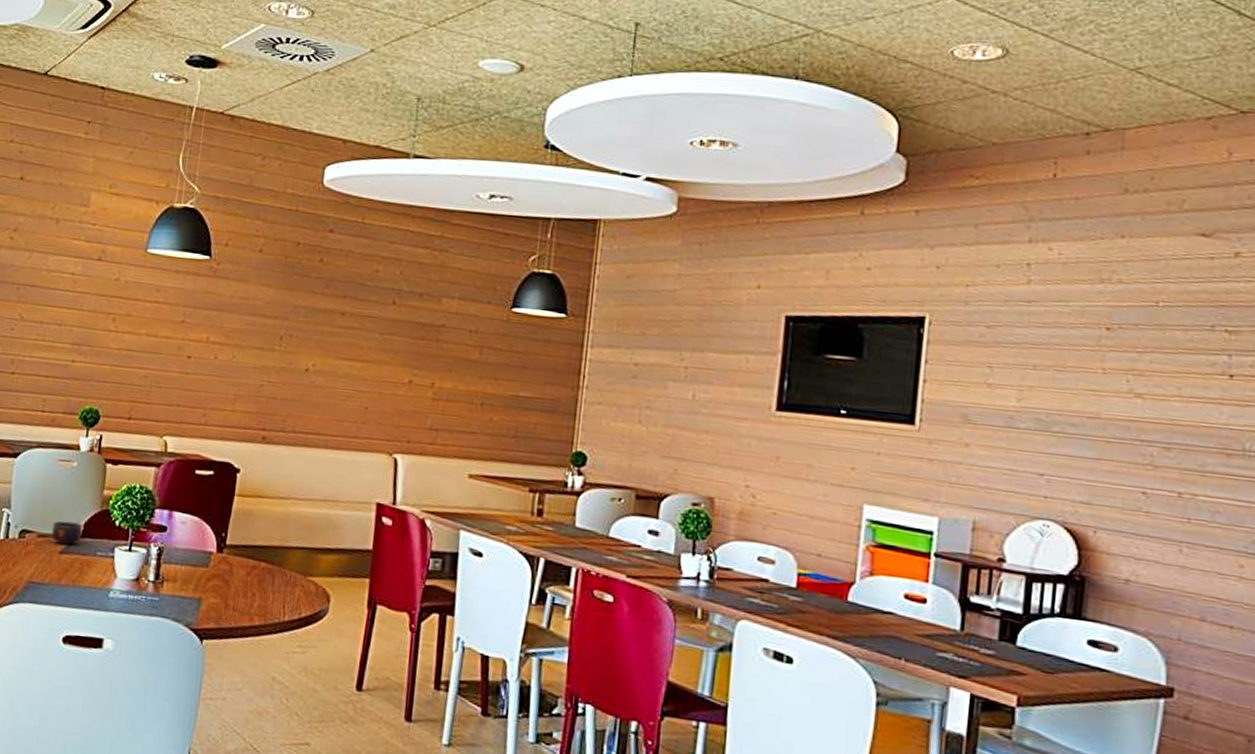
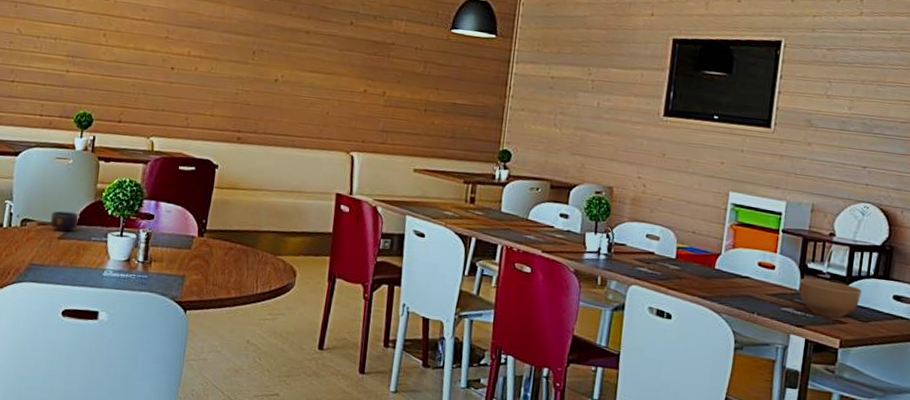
bowl: none [960,615,1046,669] -> present [799,278,863,319]

